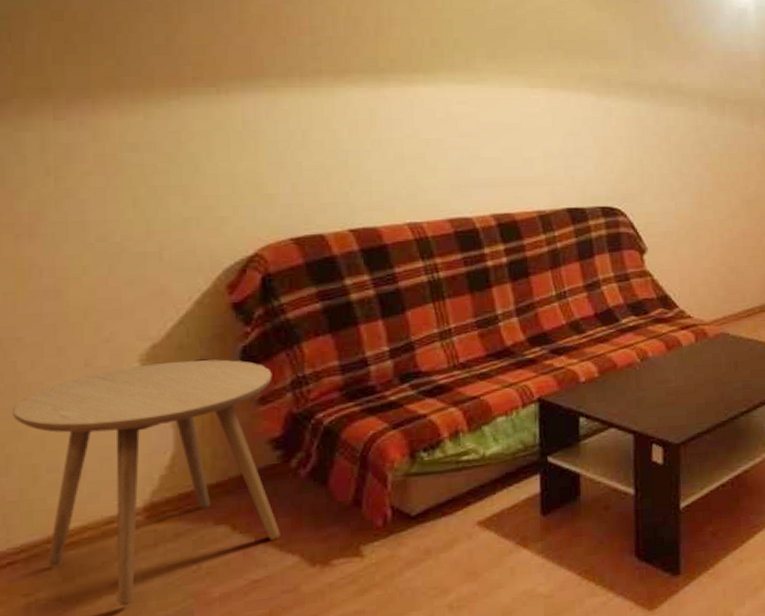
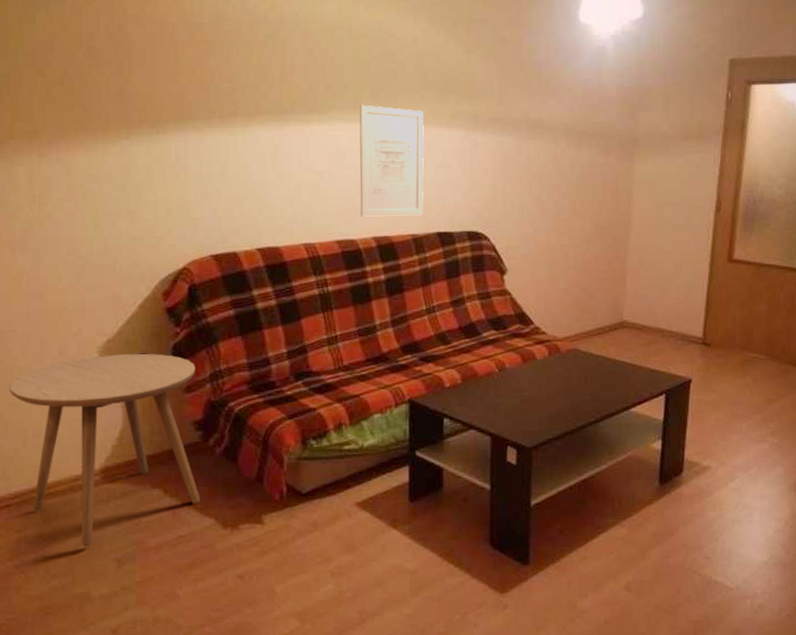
wall art: none [472,64,551,192] -> present [359,105,424,217]

